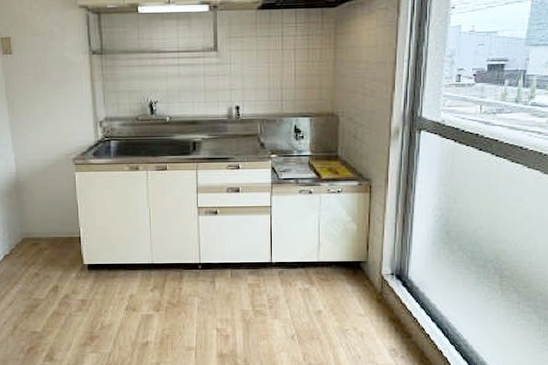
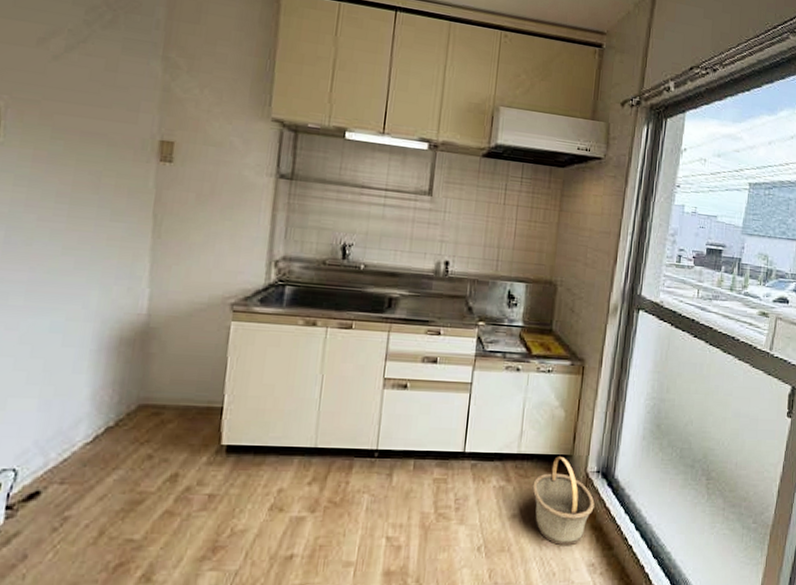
basket: none [333,262,391,334] -> present [532,456,595,545]

